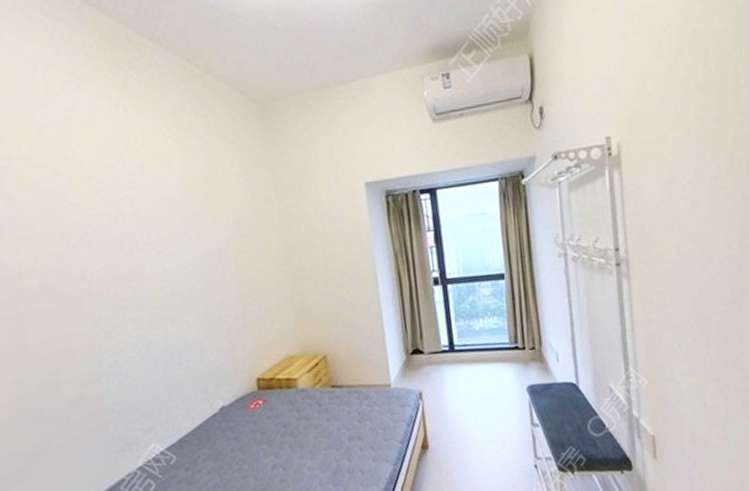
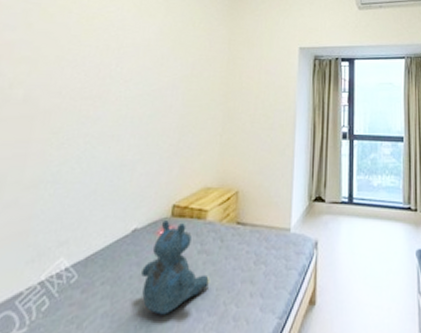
teddy bear: none [242,394,317,479] -> present [141,221,211,315]

